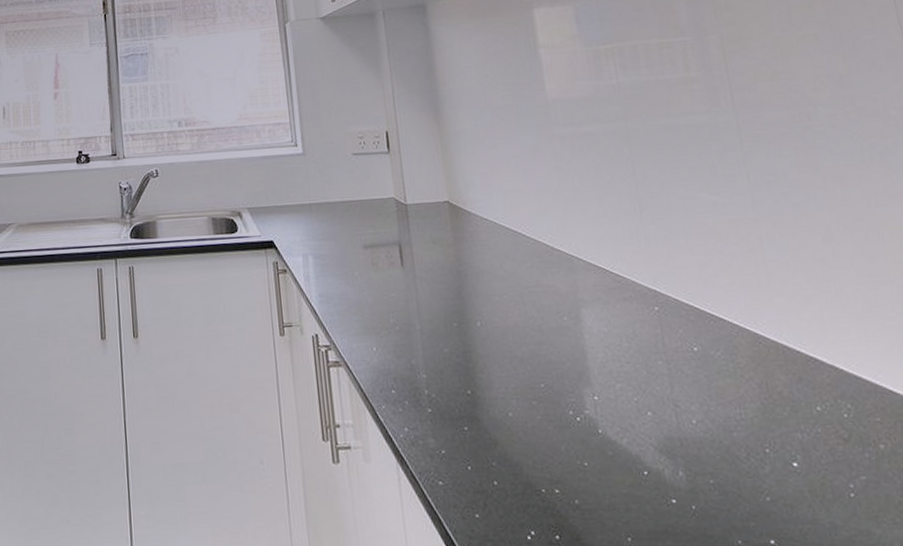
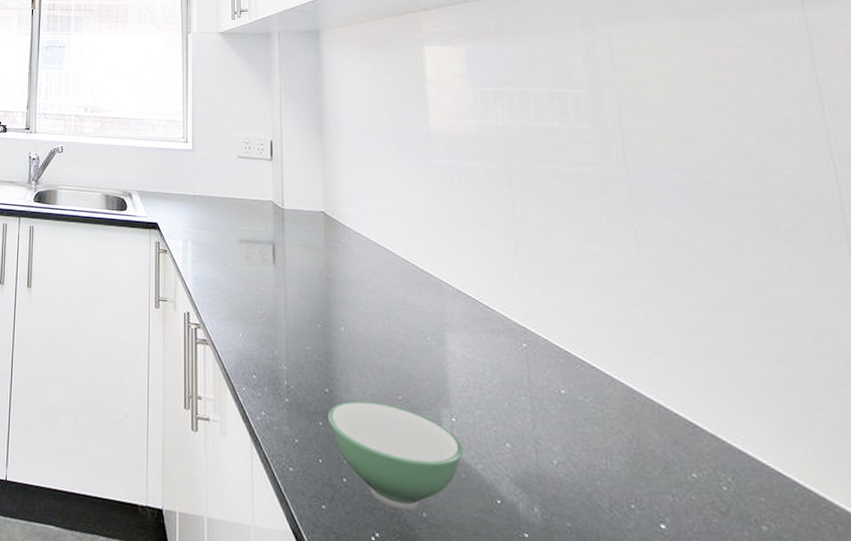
bowl: none [471,395,609,503] -> present [327,401,464,512]

